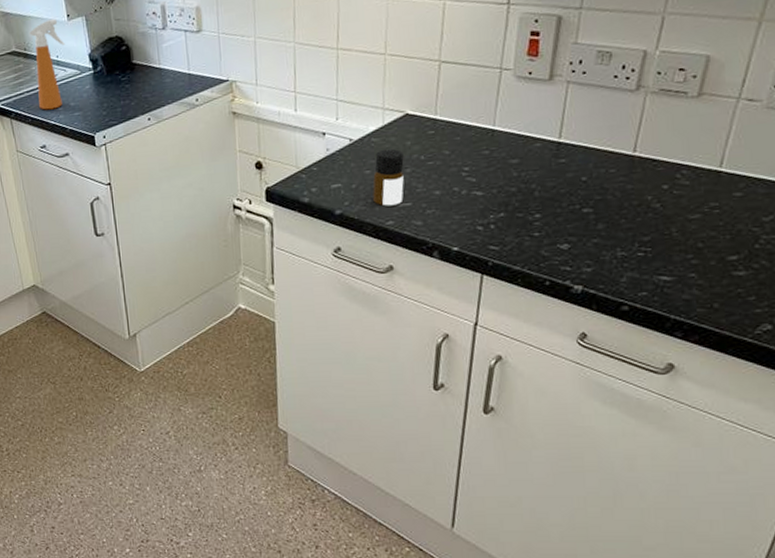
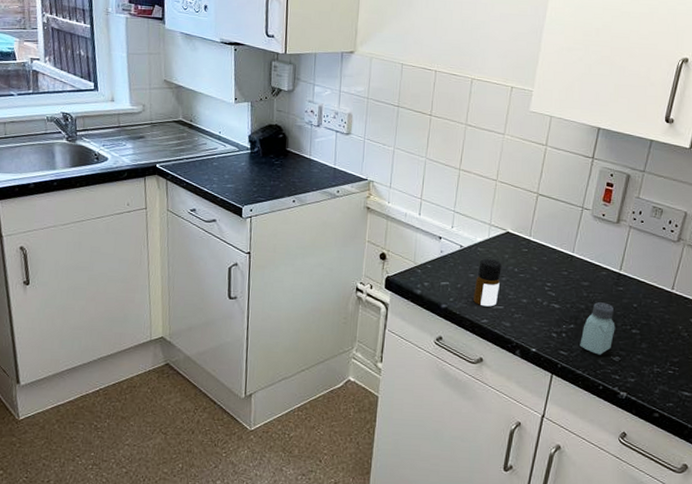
spray bottle: present [29,19,65,110] -> none [196,99,229,178]
saltshaker: none [514,181,560,245] -> present [580,302,615,355]

